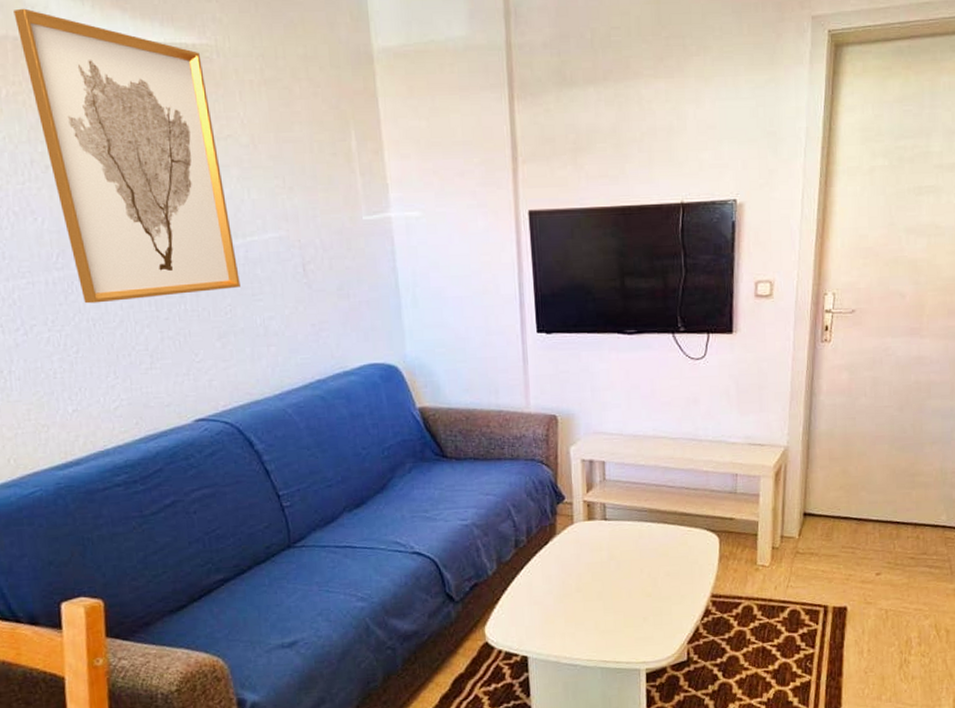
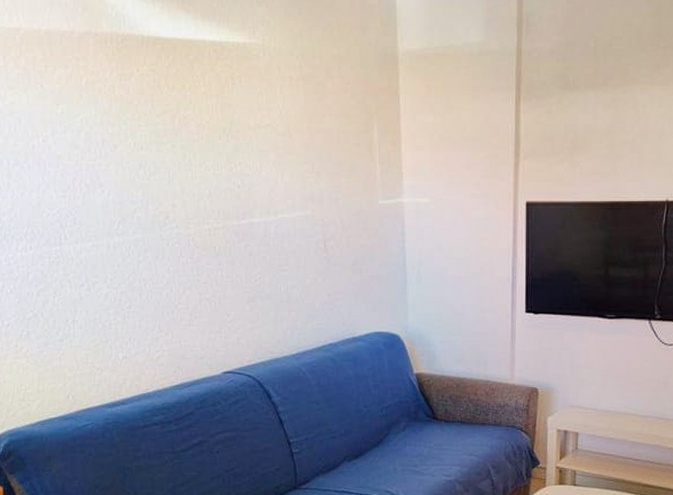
wall art: present [14,8,240,304] -> none [97,8,269,266]

